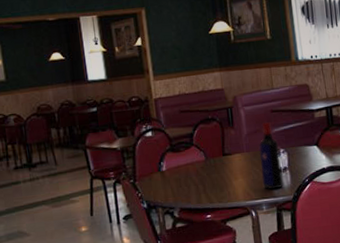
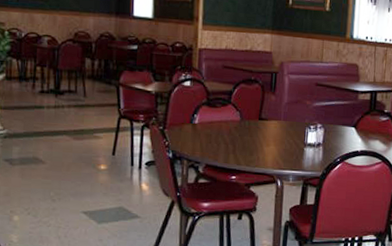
liquor bottle: present [259,121,284,190] -> none [293,94,317,163]

